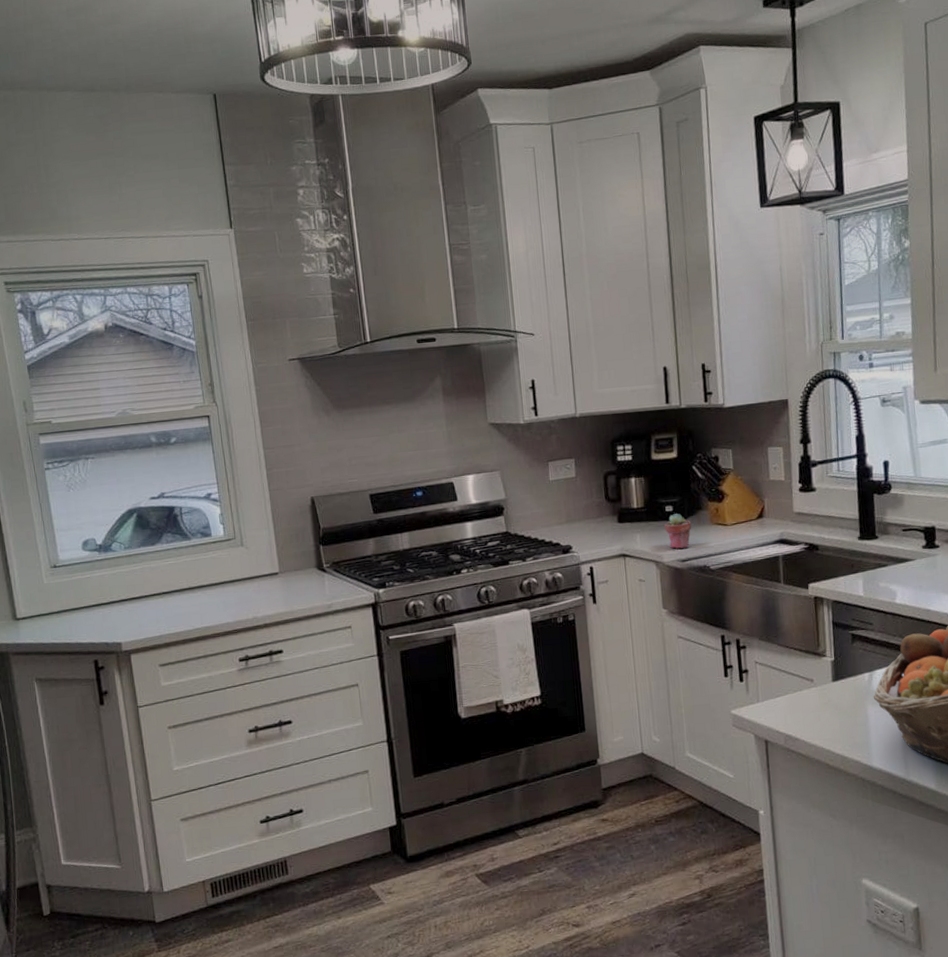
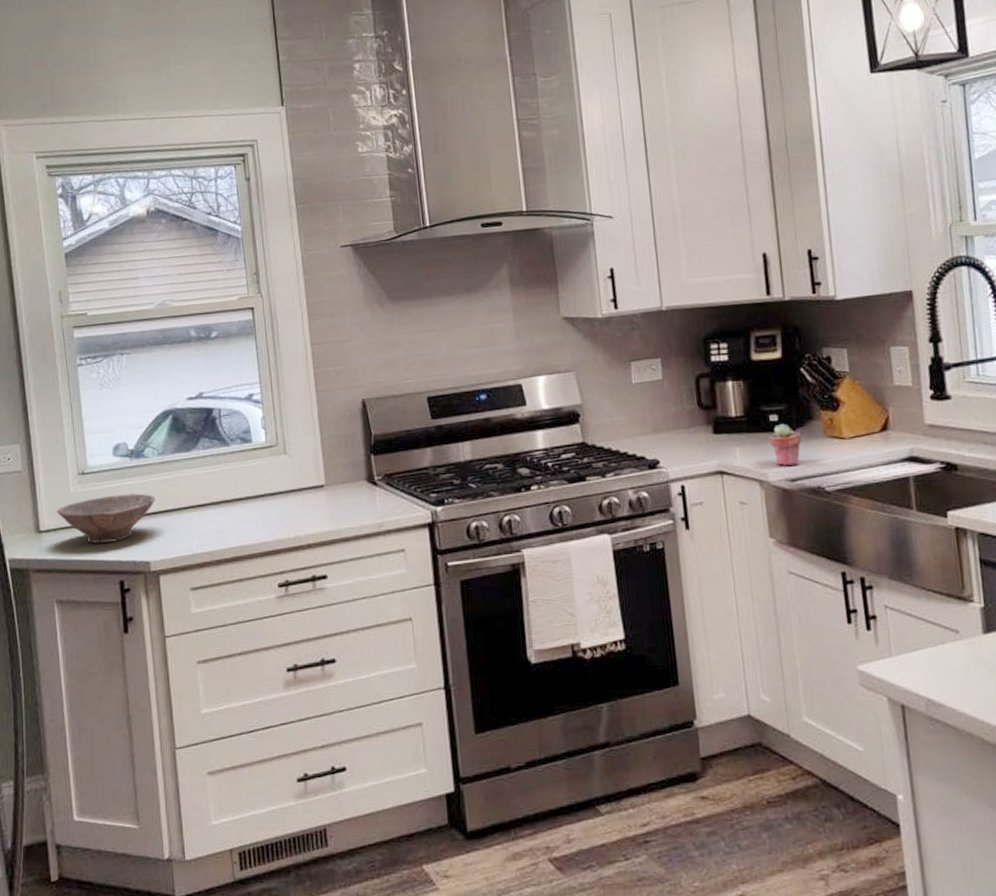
bowl: none [32,583,124,628] -> present [57,493,156,544]

